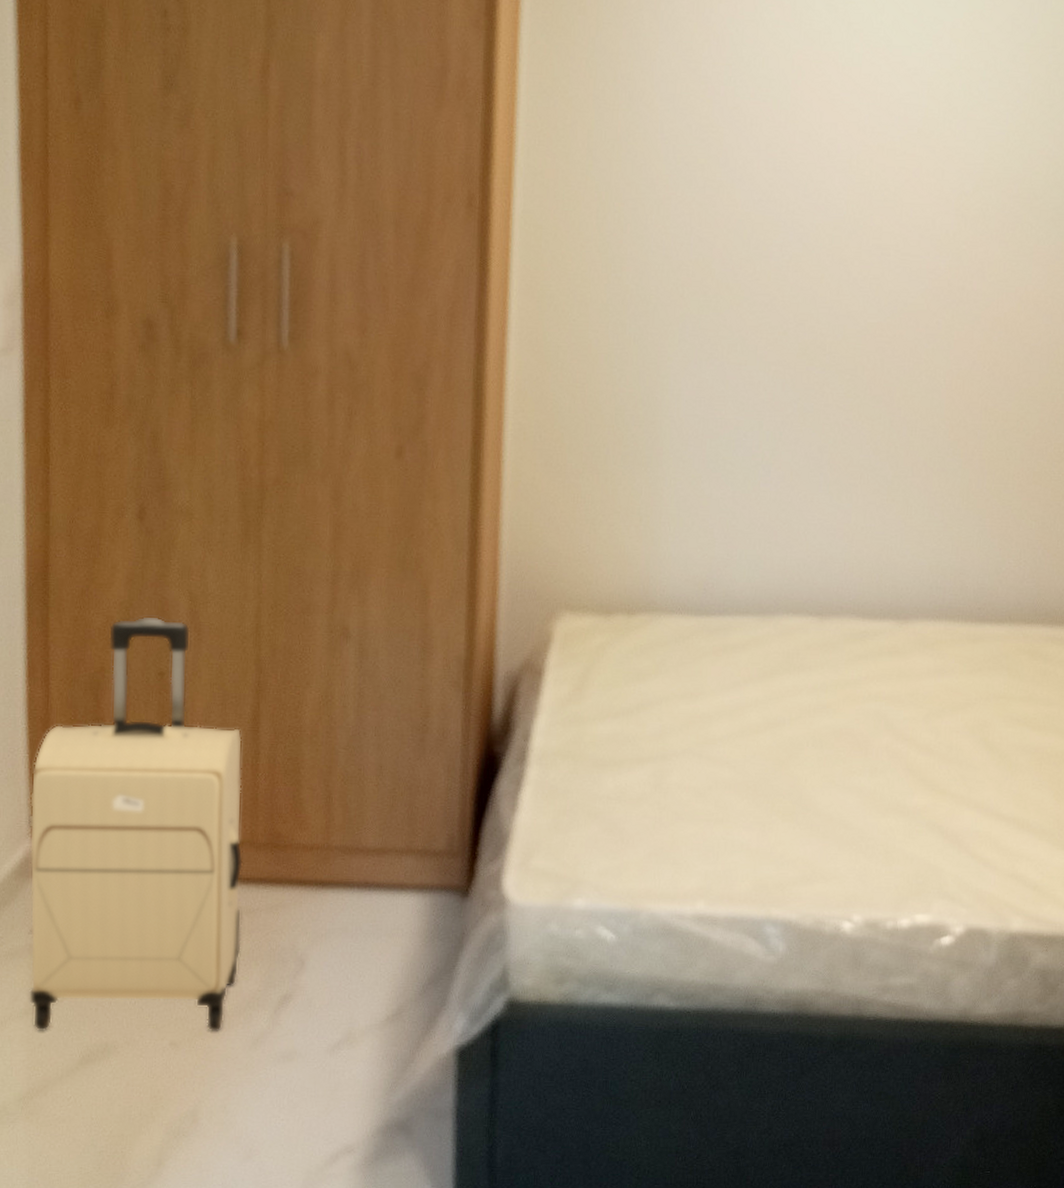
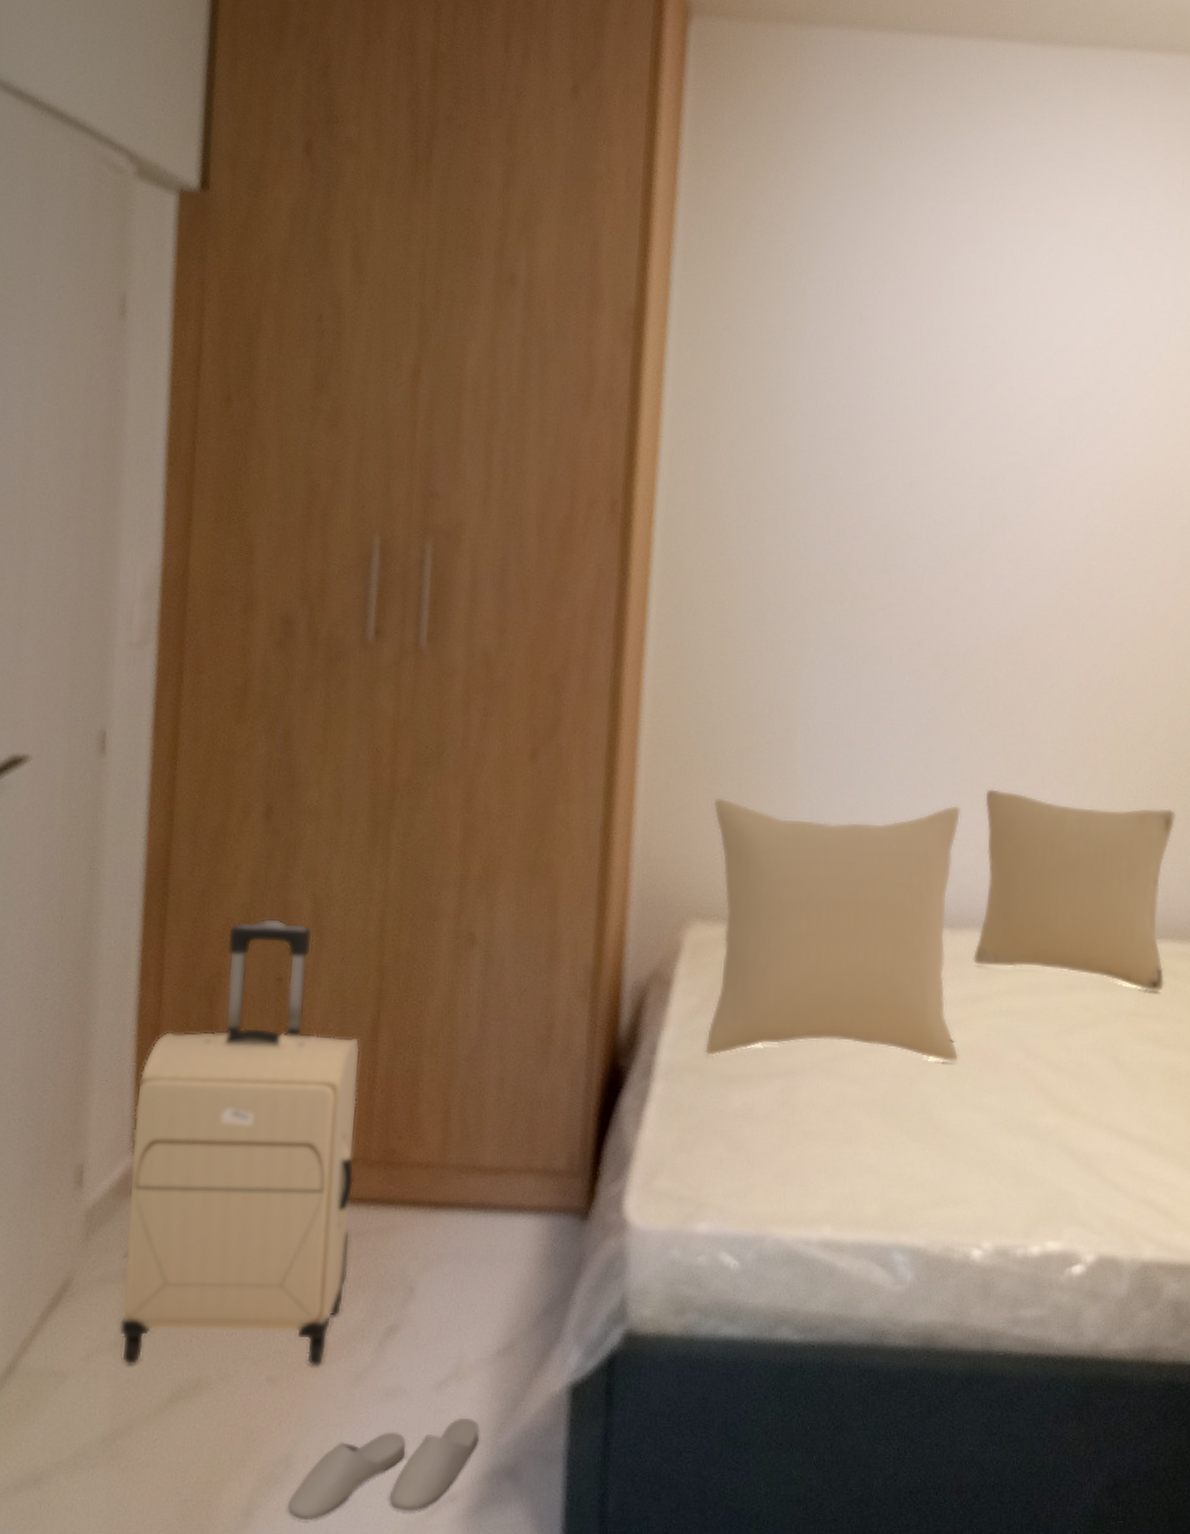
slippers: none [196,1077,373,1169] -> present [288,1417,480,1520]
pillow: none [577,492,829,746] -> present [705,798,962,1063]
pillow: none [842,478,1048,676] -> present [973,789,1176,993]

